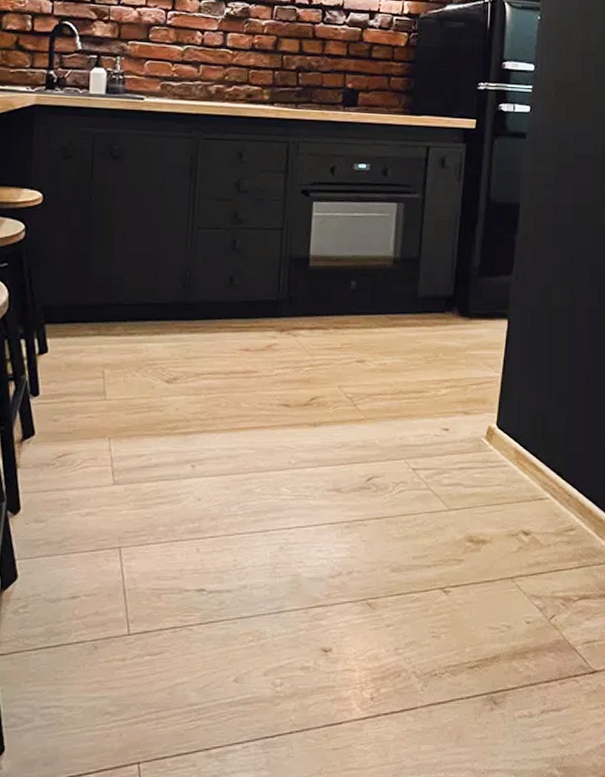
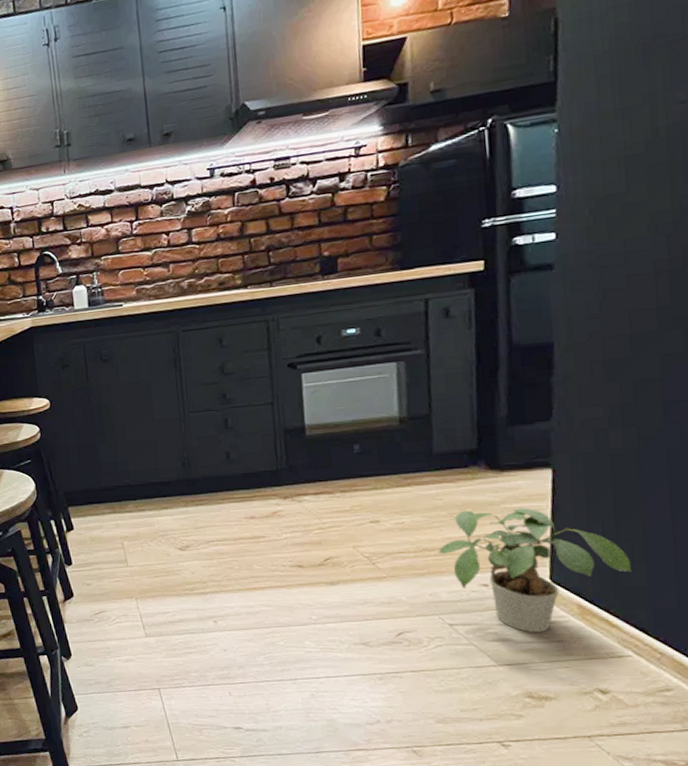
potted plant: none [411,354,556,476] -> present [438,507,631,632]

